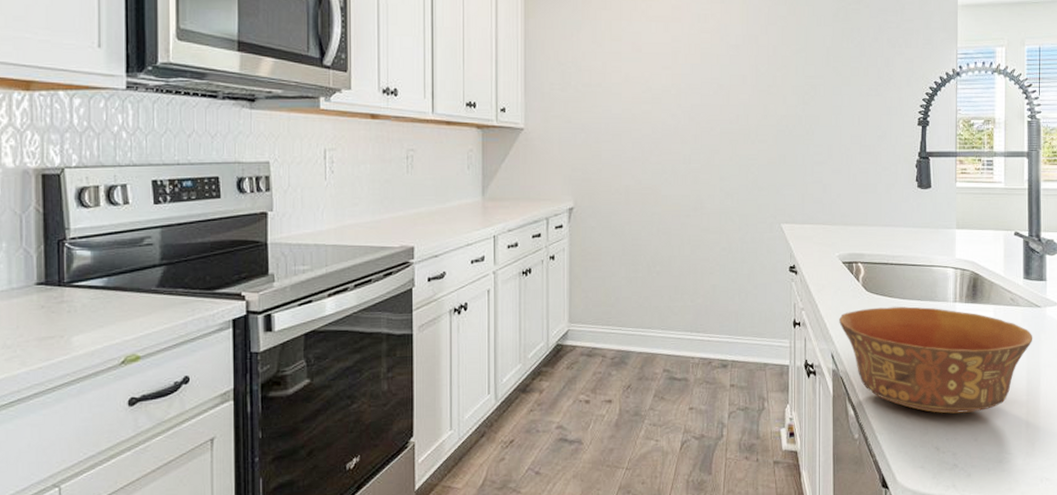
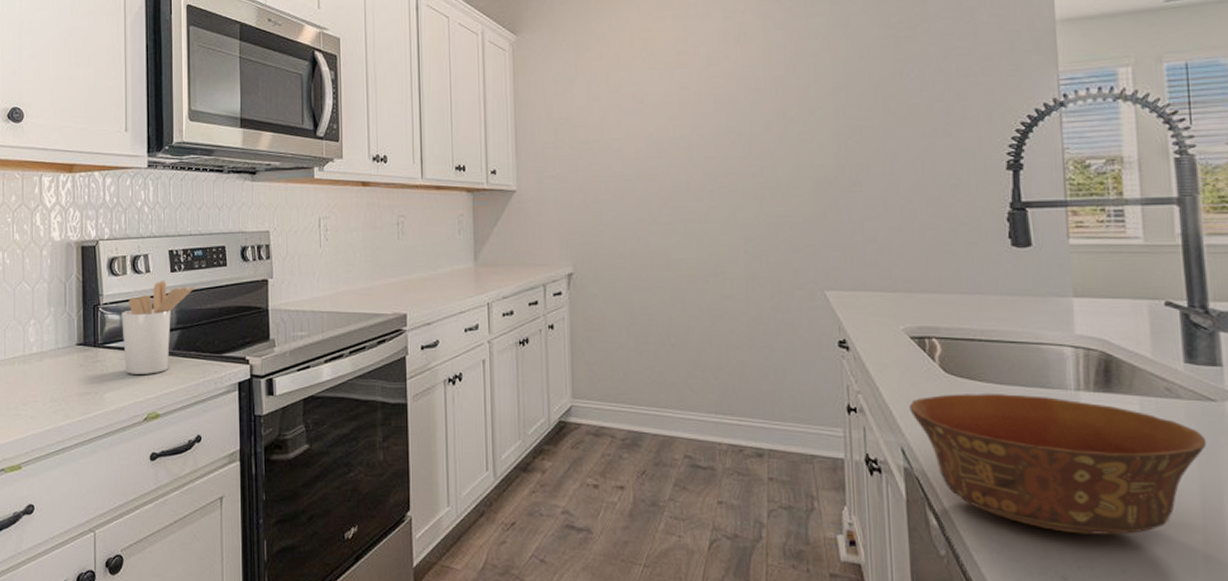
utensil holder: none [93,213,184,315] -> present [122,280,195,374]

